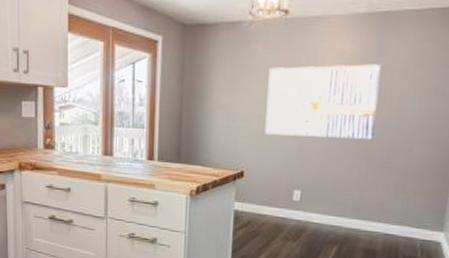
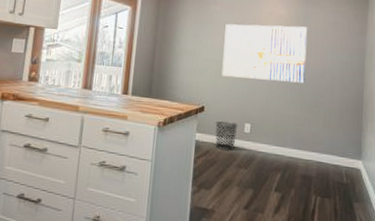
waste bin: none [257,187,286,221] -> present [215,121,238,150]

